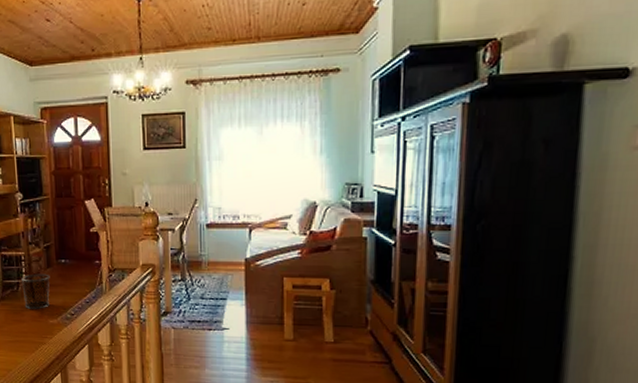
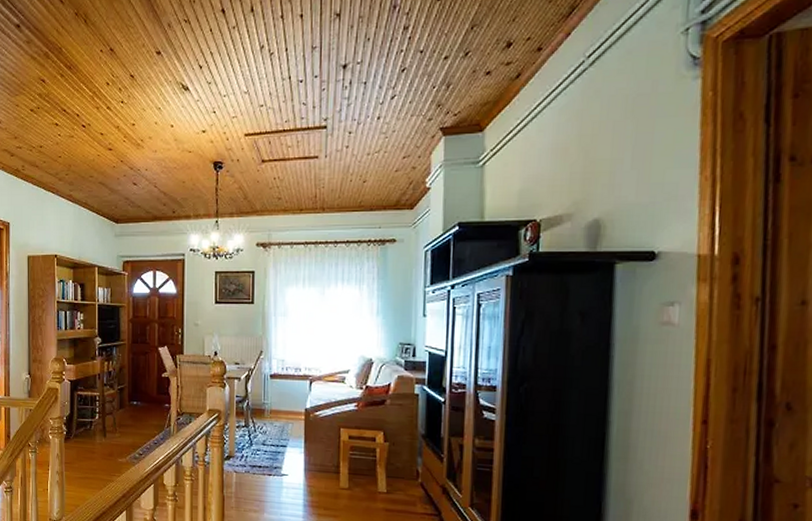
waste bin: present [21,273,50,309] -> none [95,413,122,448]

